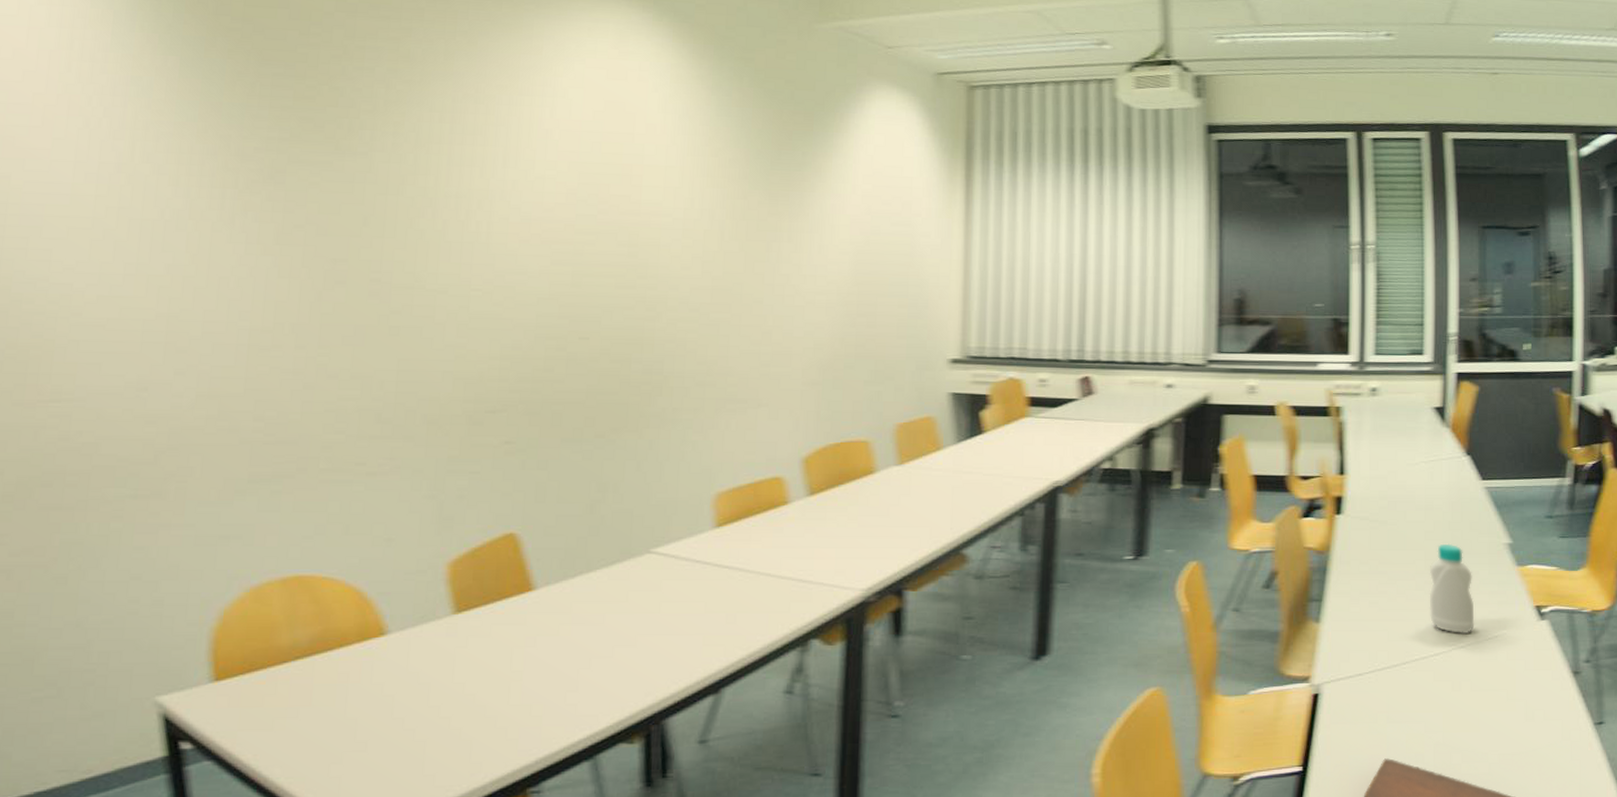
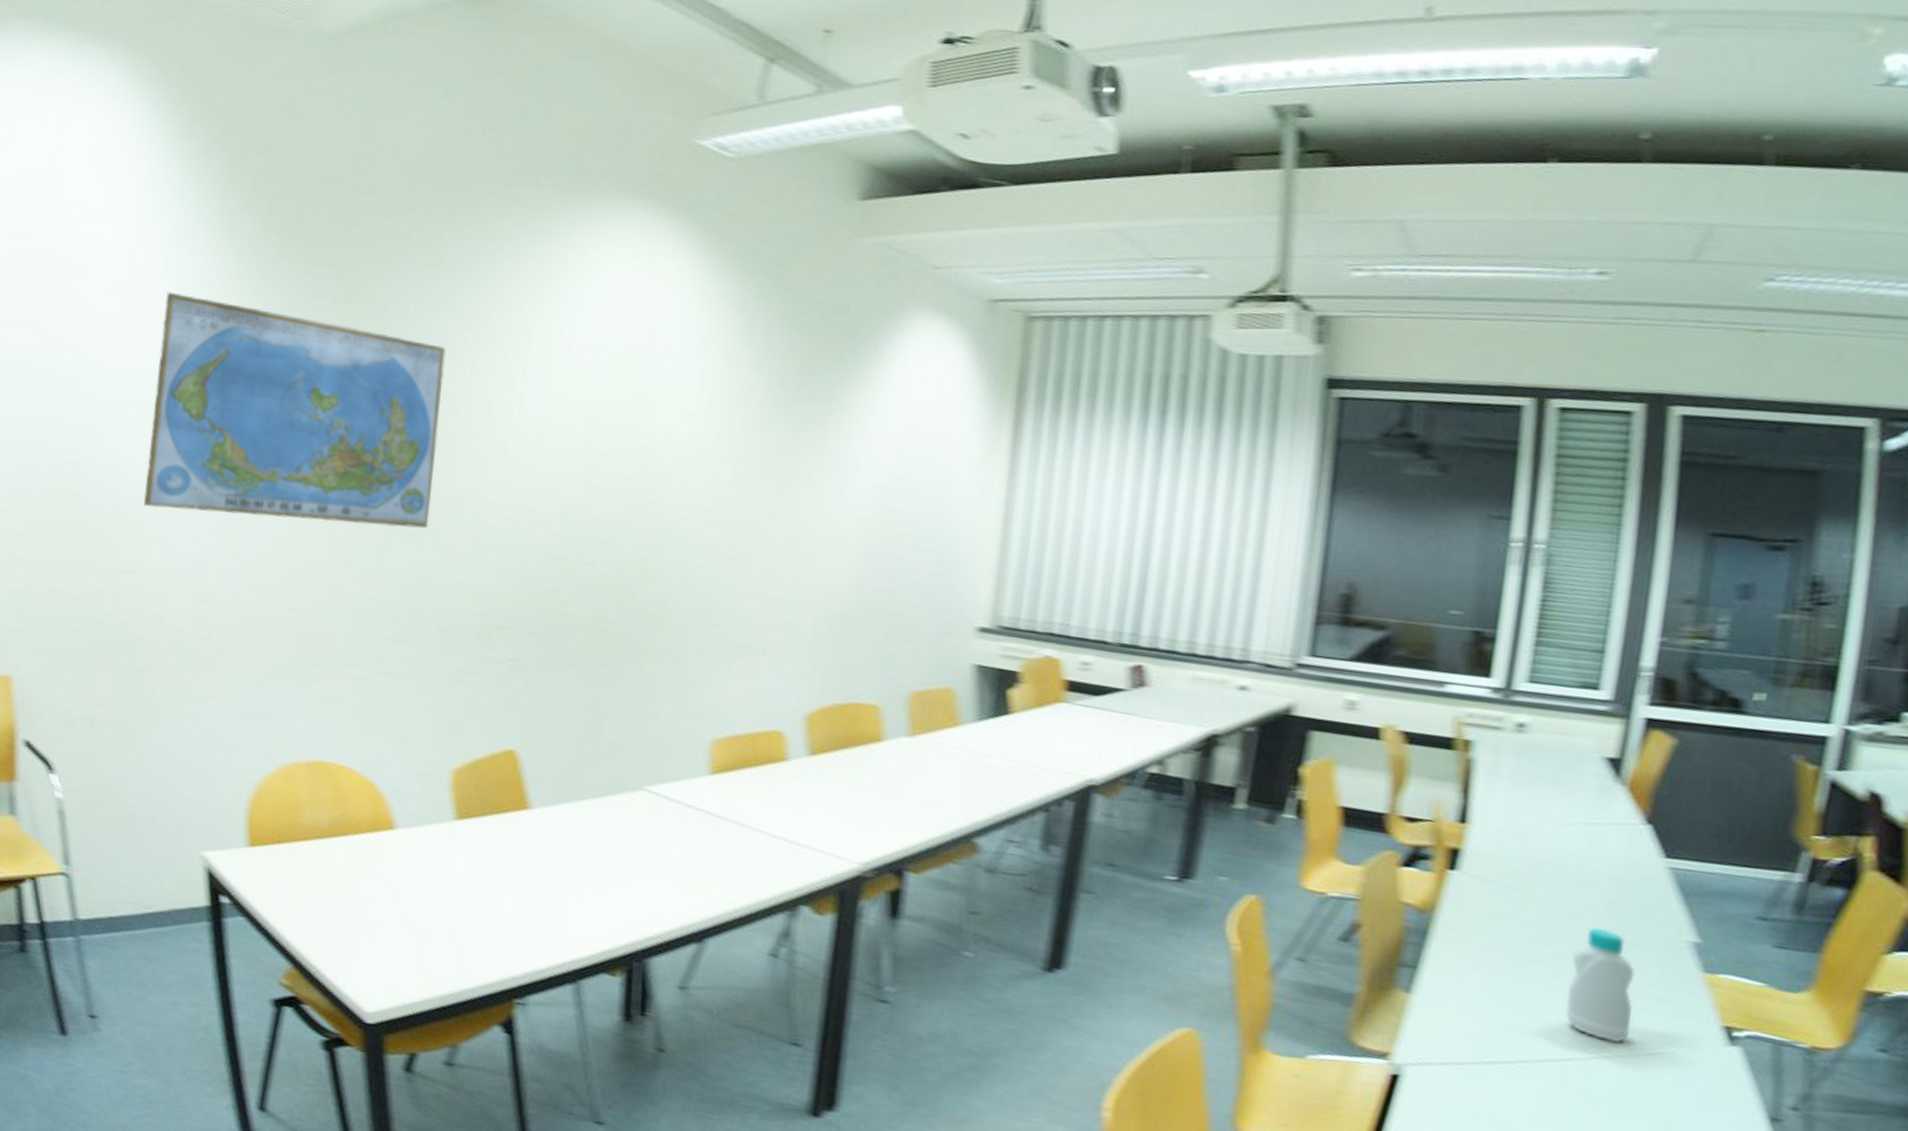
world map: none [70,98,420,328] -> present [143,291,446,529]

